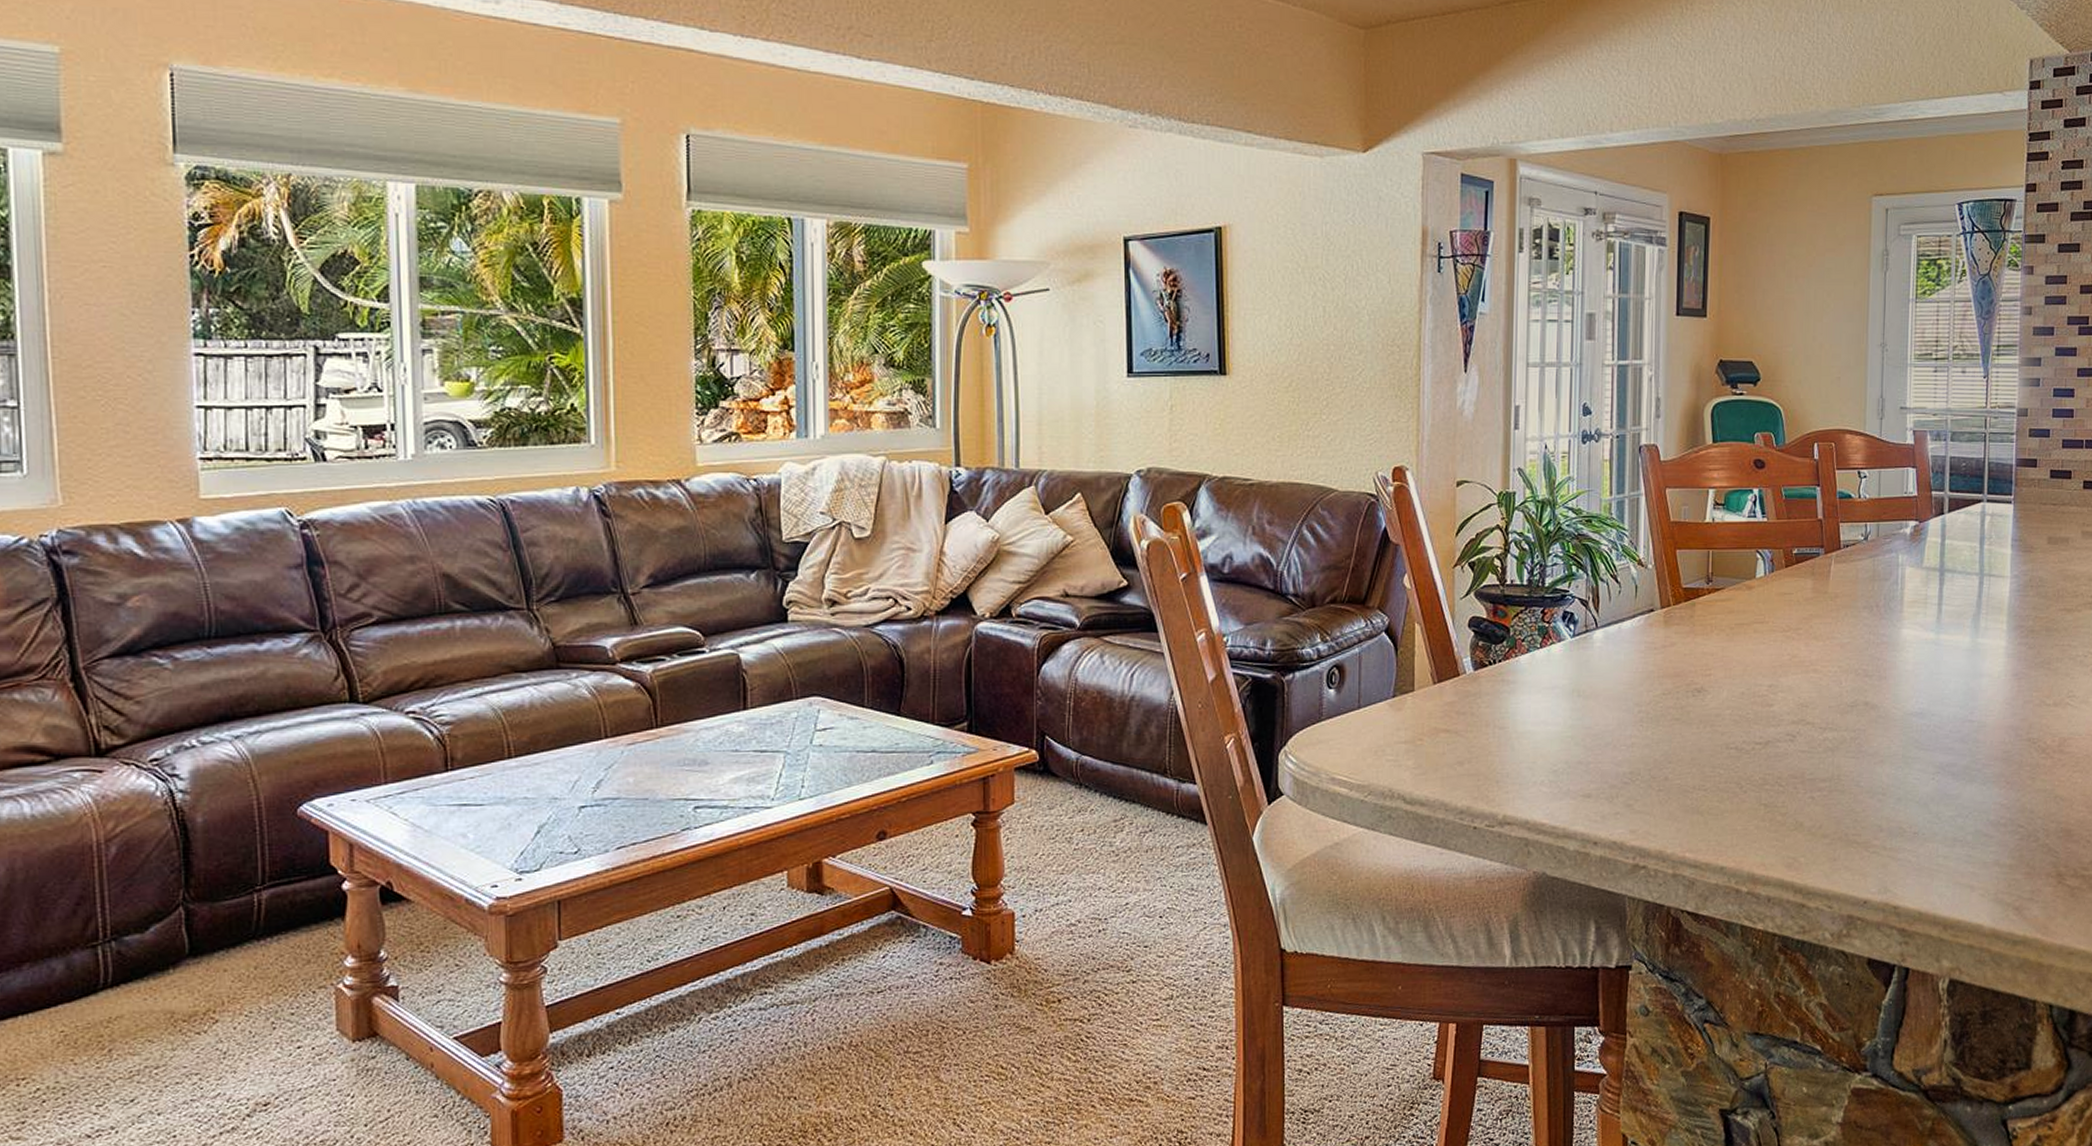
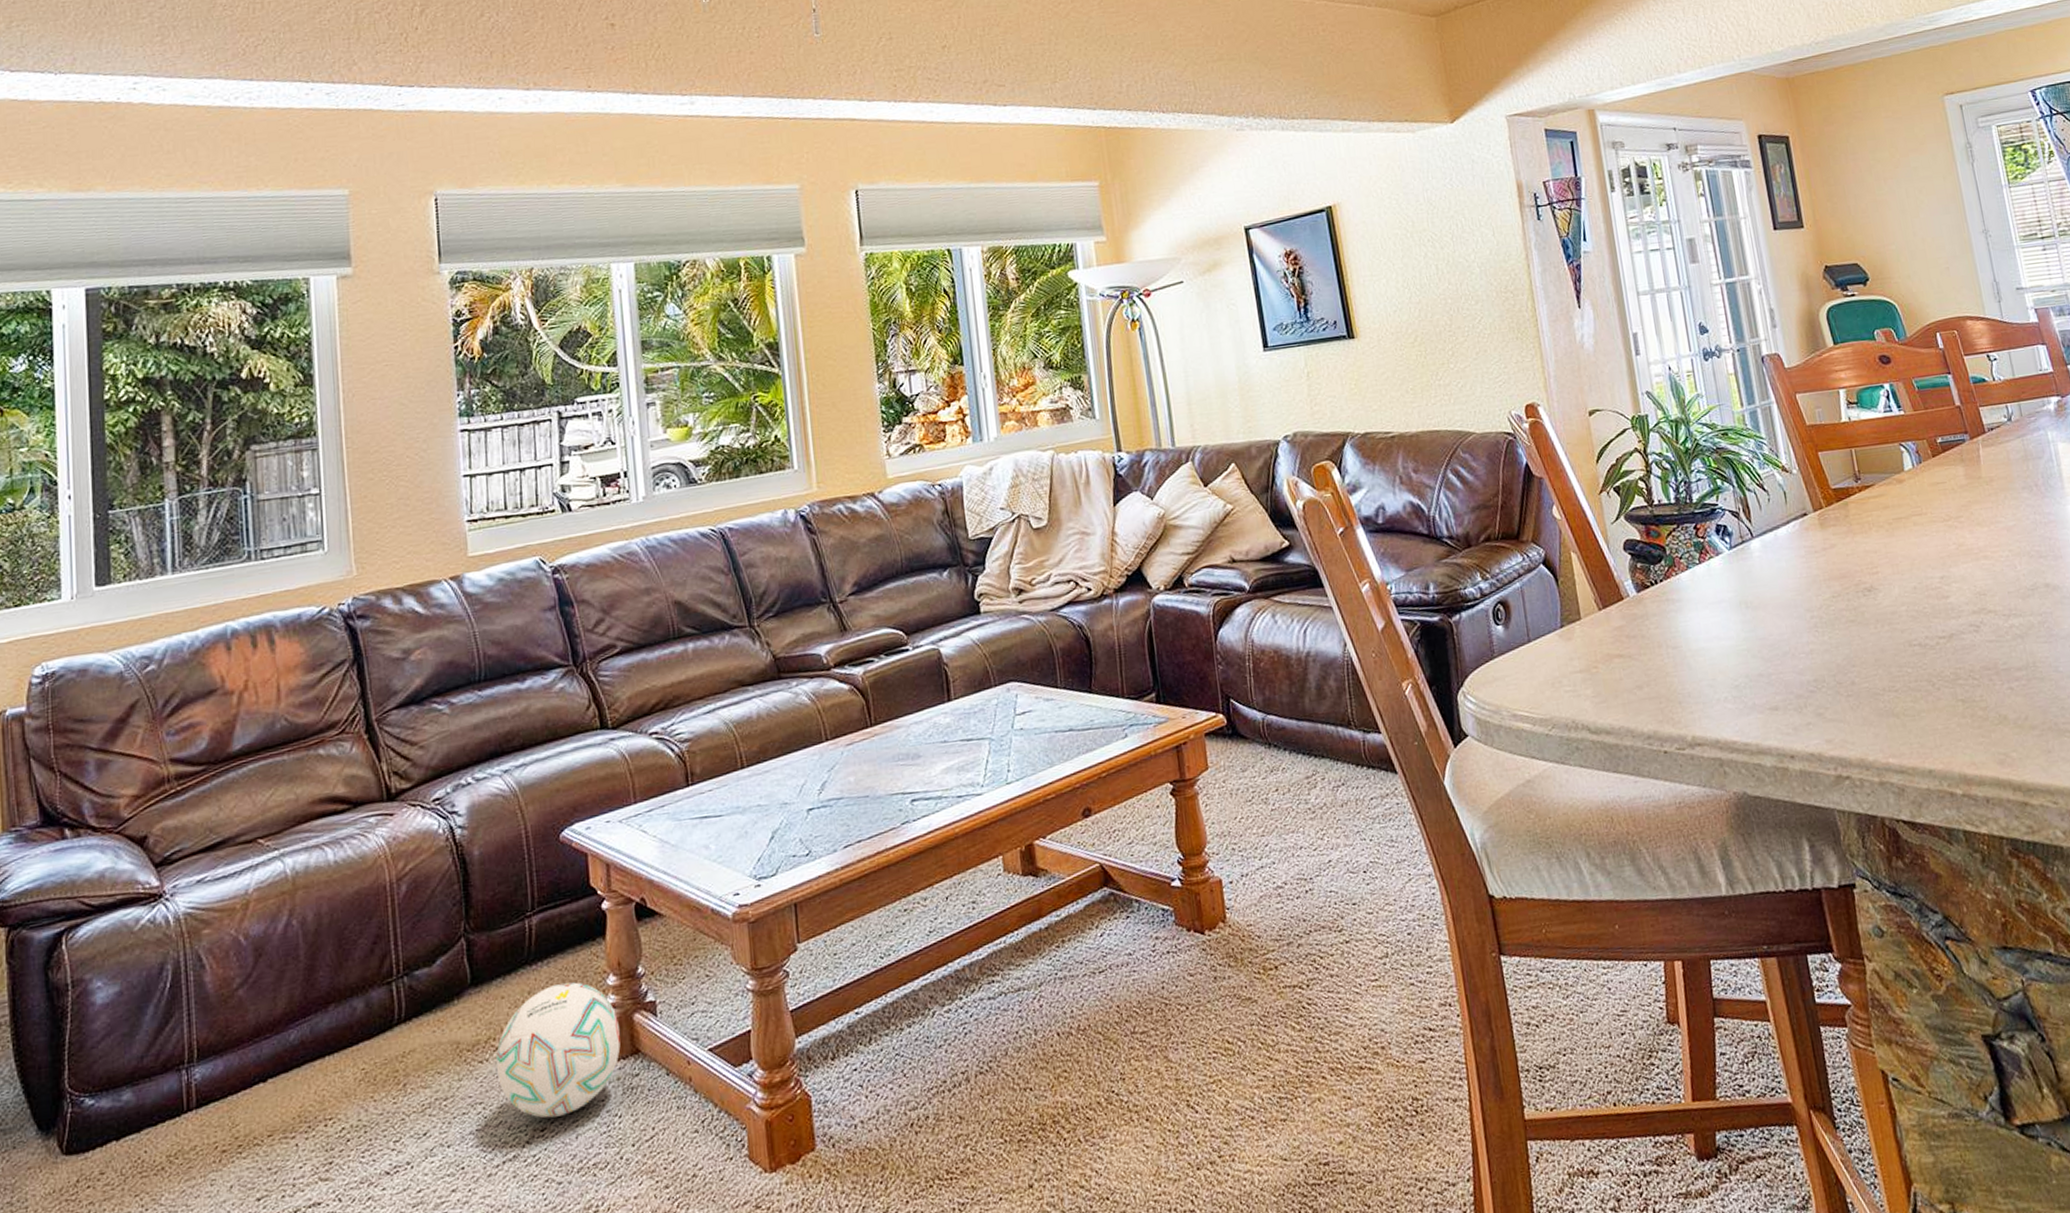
ball: none [215,961,357,1094] -> present [495,982,621,1118]

